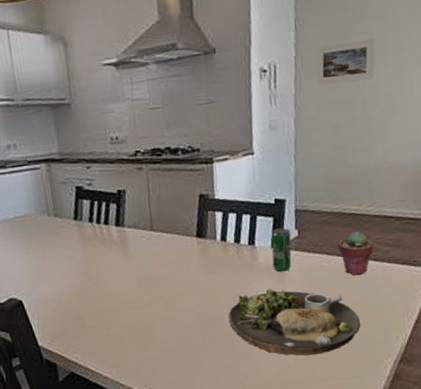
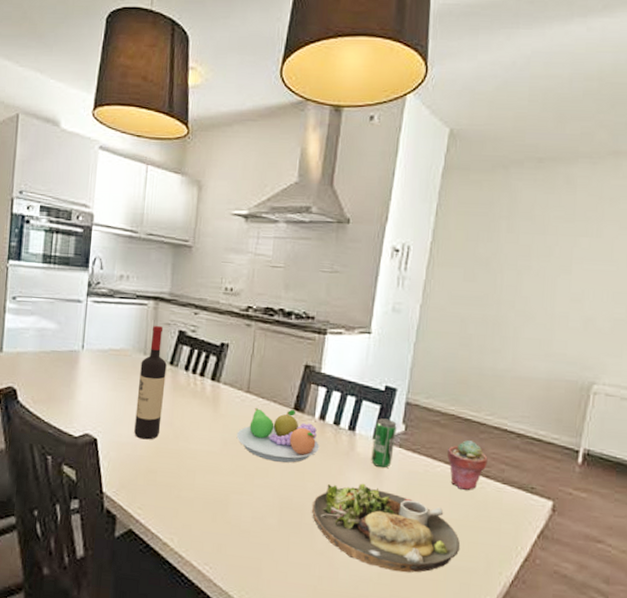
wine bottle: none [46,185,79,293] -> present [134,325,167,440]
fruit bowl: none [149,237,226,287] -> present [236,407,320,463]
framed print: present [316,39,375,85] -> none [450,237,519,280]

